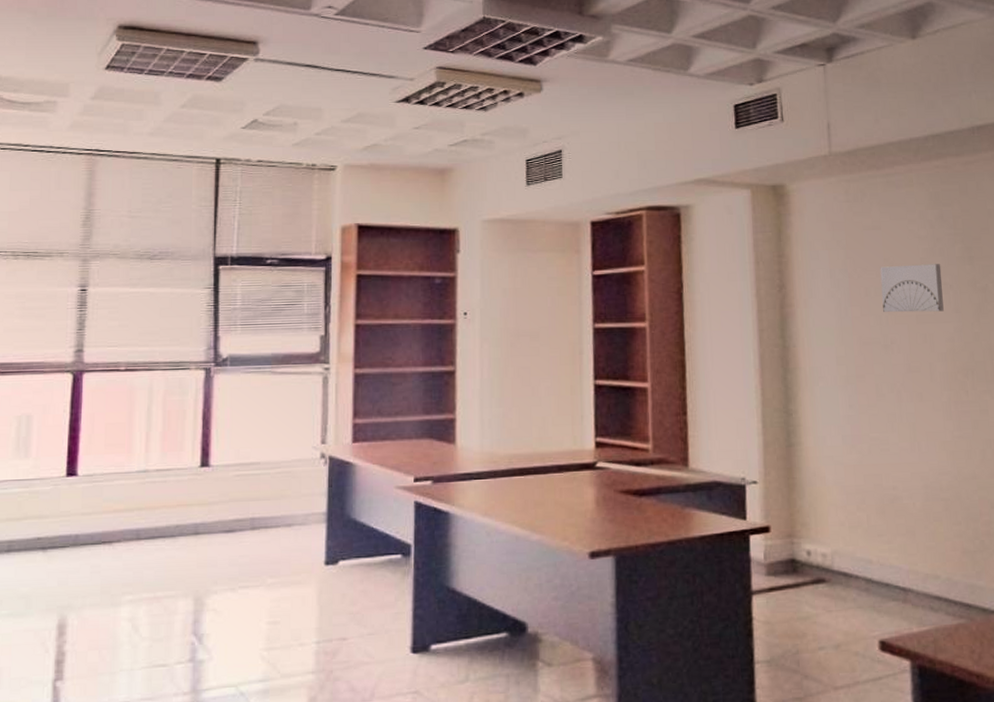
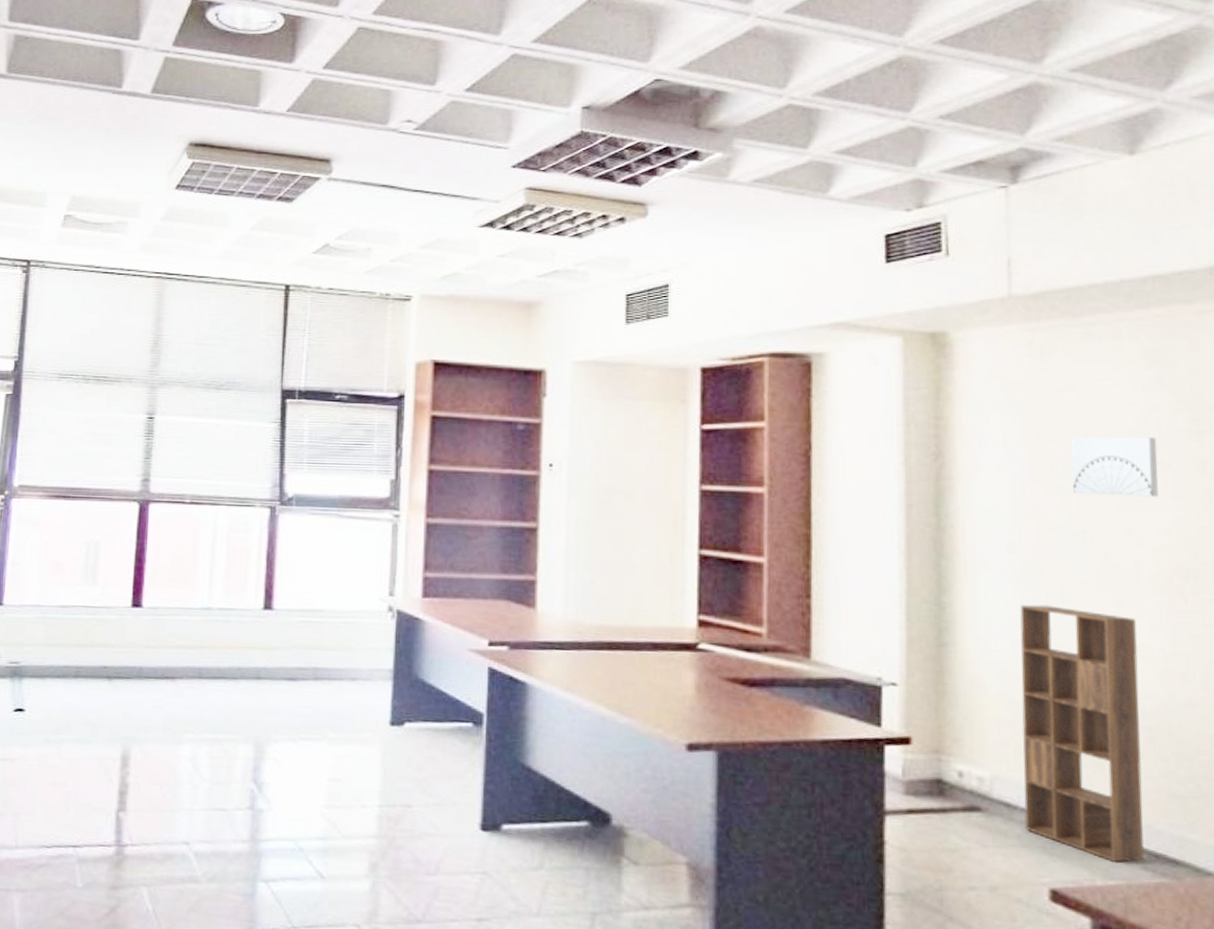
spice rack: none [848,405,946,612] -> present [1020,604,1144,863]

